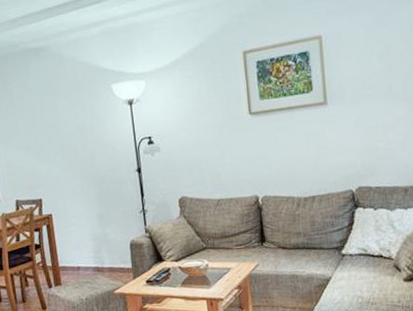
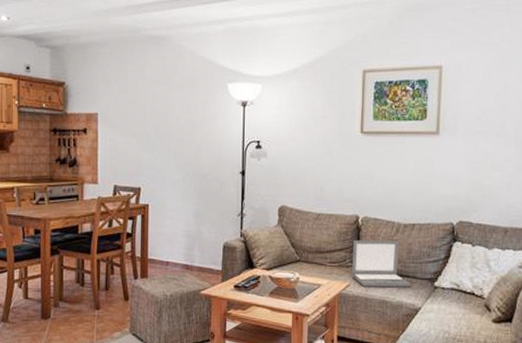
laptop: none [256,215,318,264] -> present [351,239,411,288]

